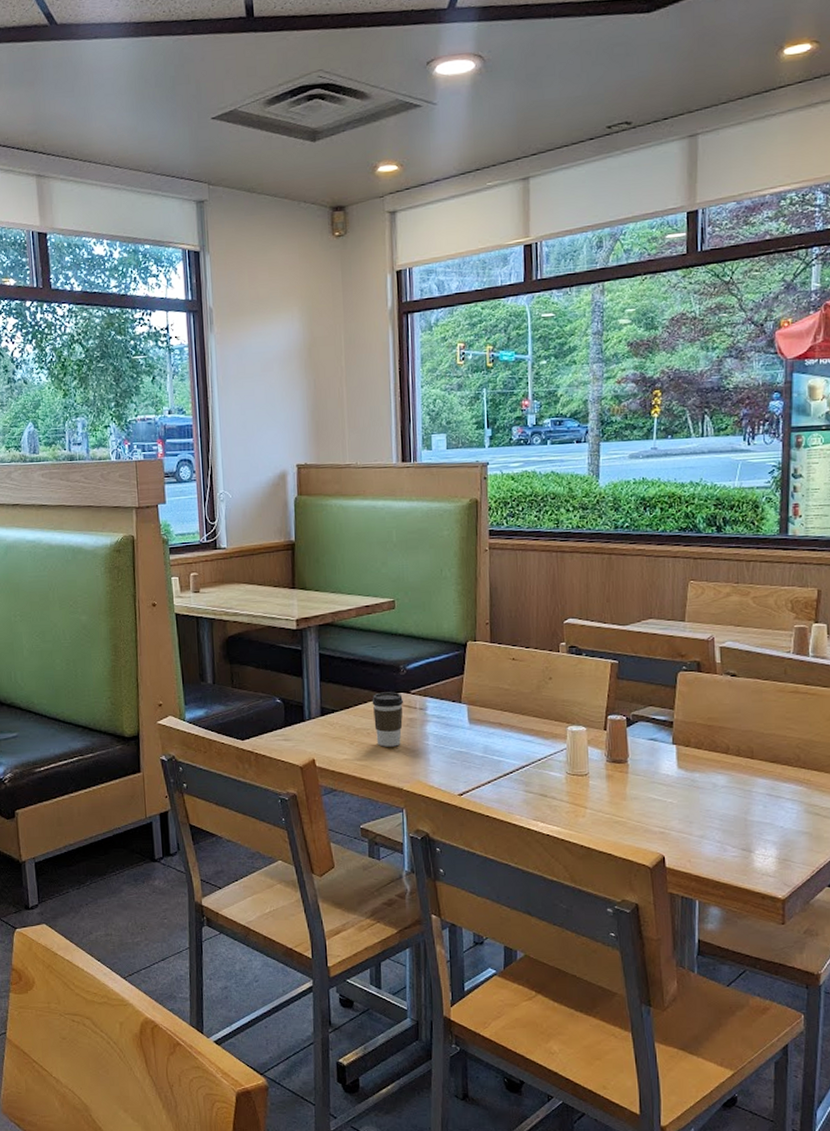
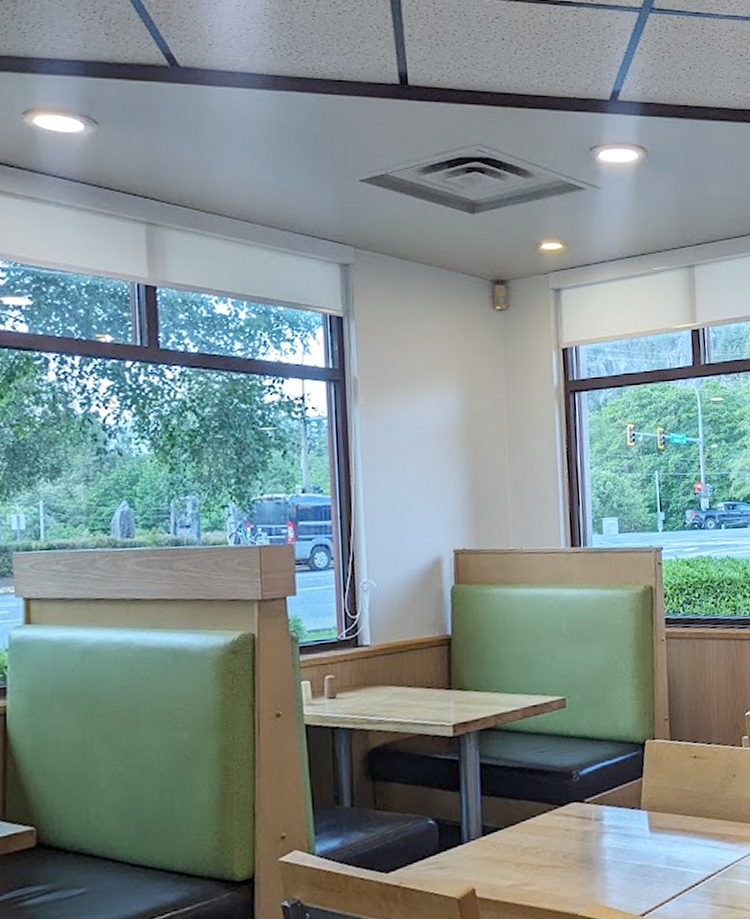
coffee cup: present [372,692,403,747] -> none [541,802,577,867]

